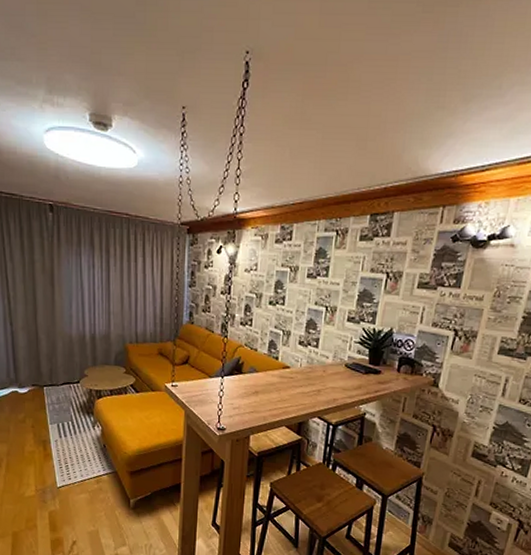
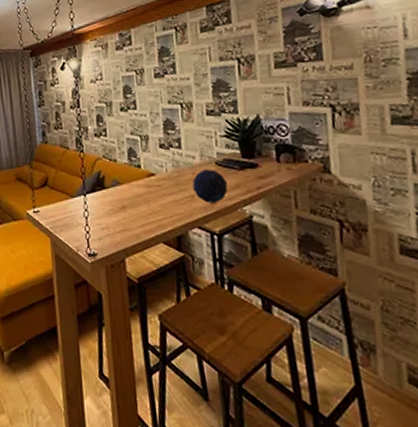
decorative orb: none [321,368,351,399] -> present [192,168,228,203]

